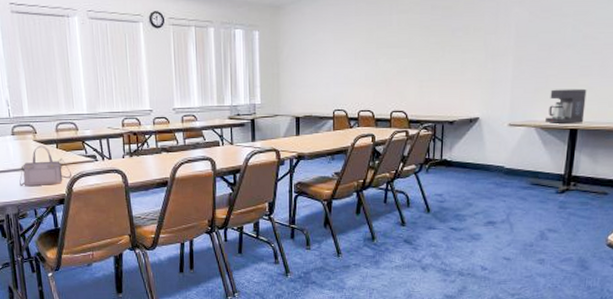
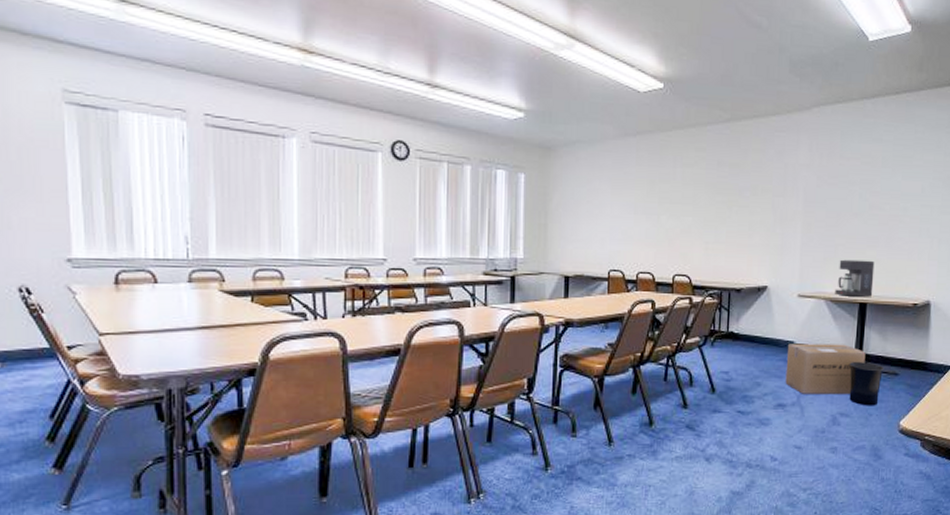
handbag: present [19,145,71,187] -> none [193,297,269,352]
box: none [495,167,575,213] -> present [785,343,866,394]
waste bin: none [557,183,594,223] -> present [849,362,884,406]

